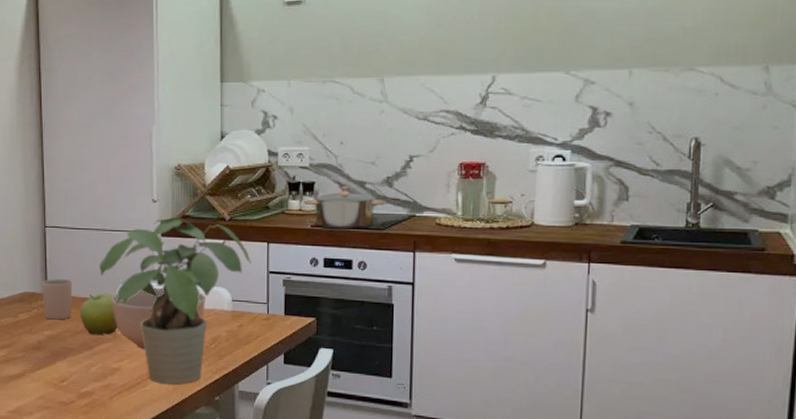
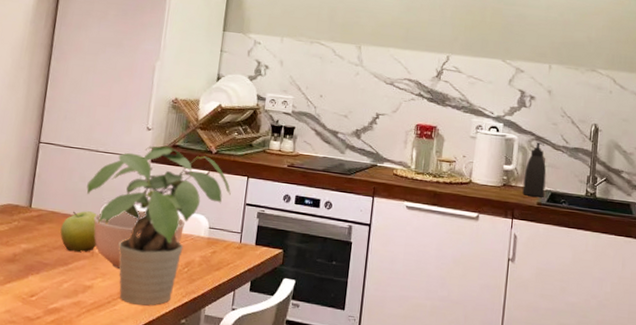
mug: present [42,279,73,320] -> none [24,193,58,234]
cooking pot: present [304,186,387,231] -> none [284,133,354,173]
soap dispenser: none [600,168,631,234] -> present [522,142,547,197]

